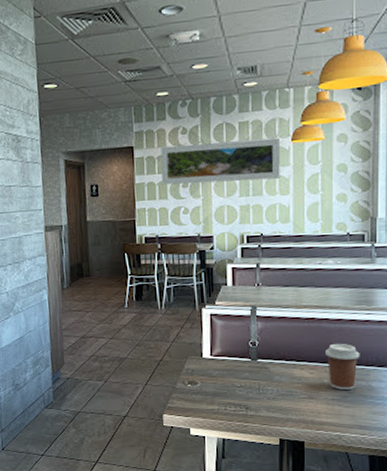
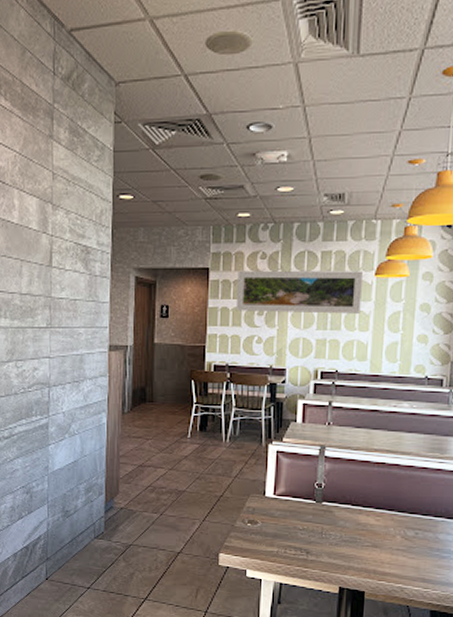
coffee cup: present [325,343,360,391] -> none [393,491,429,541]

